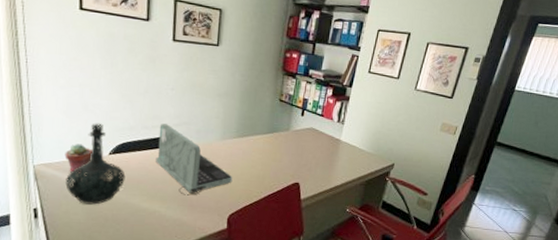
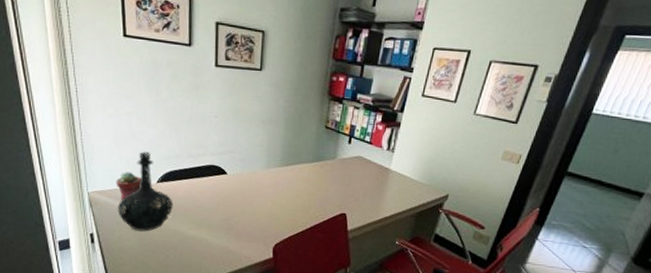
laptop: present [156,124,233,196] -> none [202,152,278,225]

